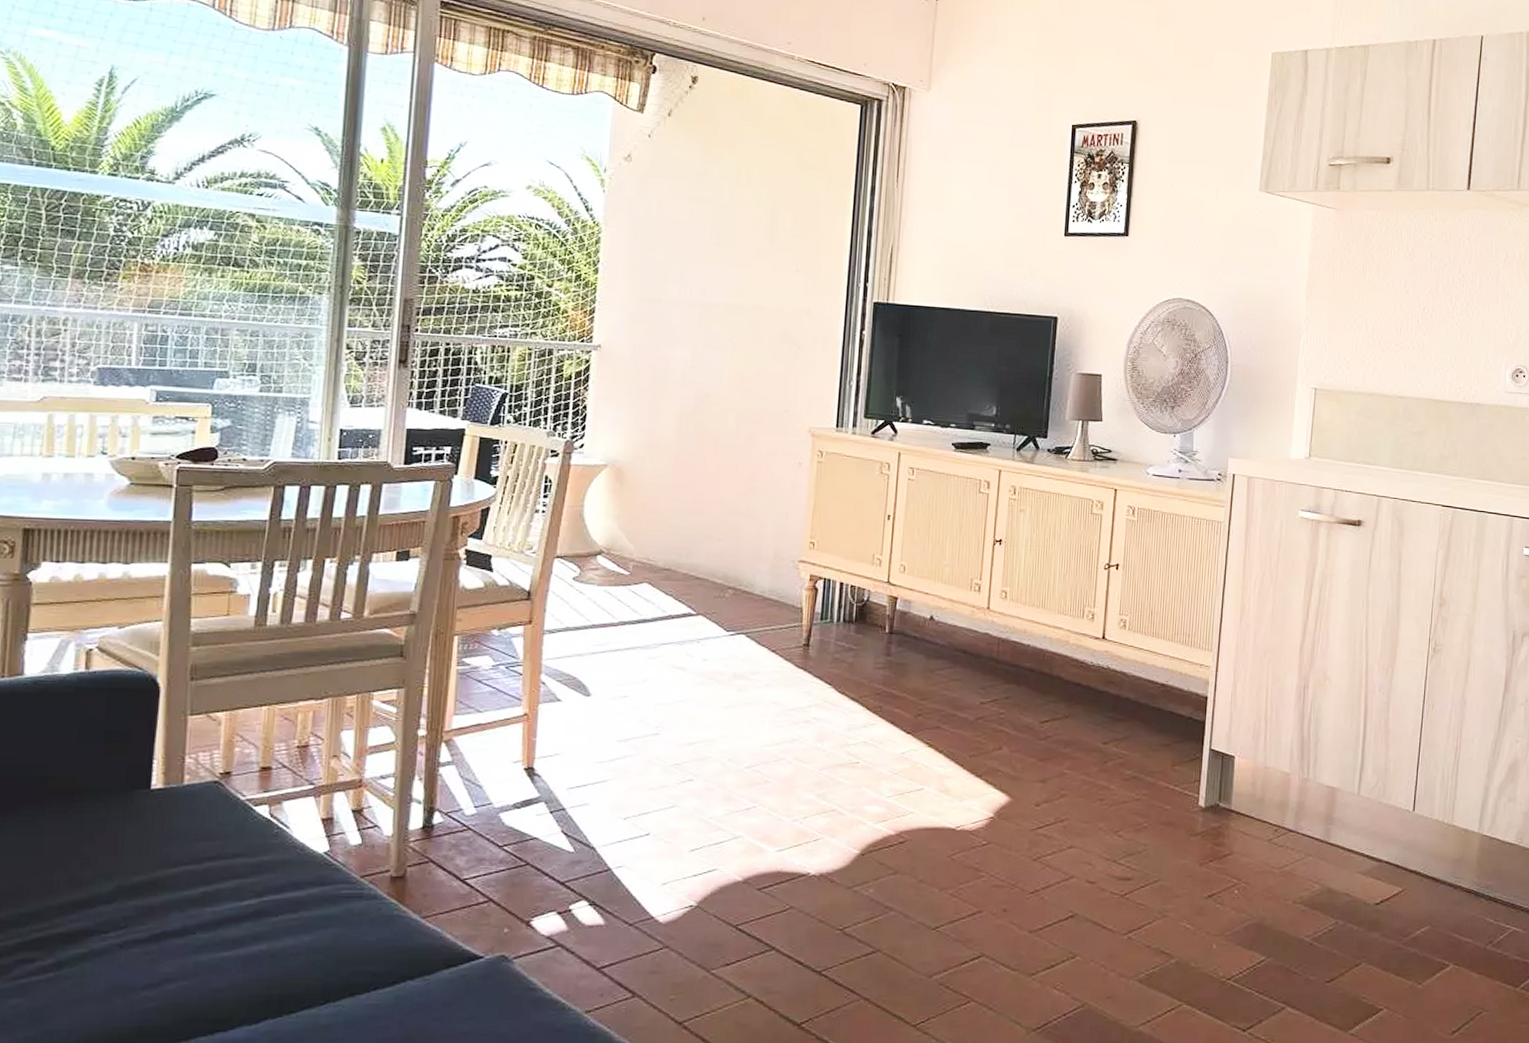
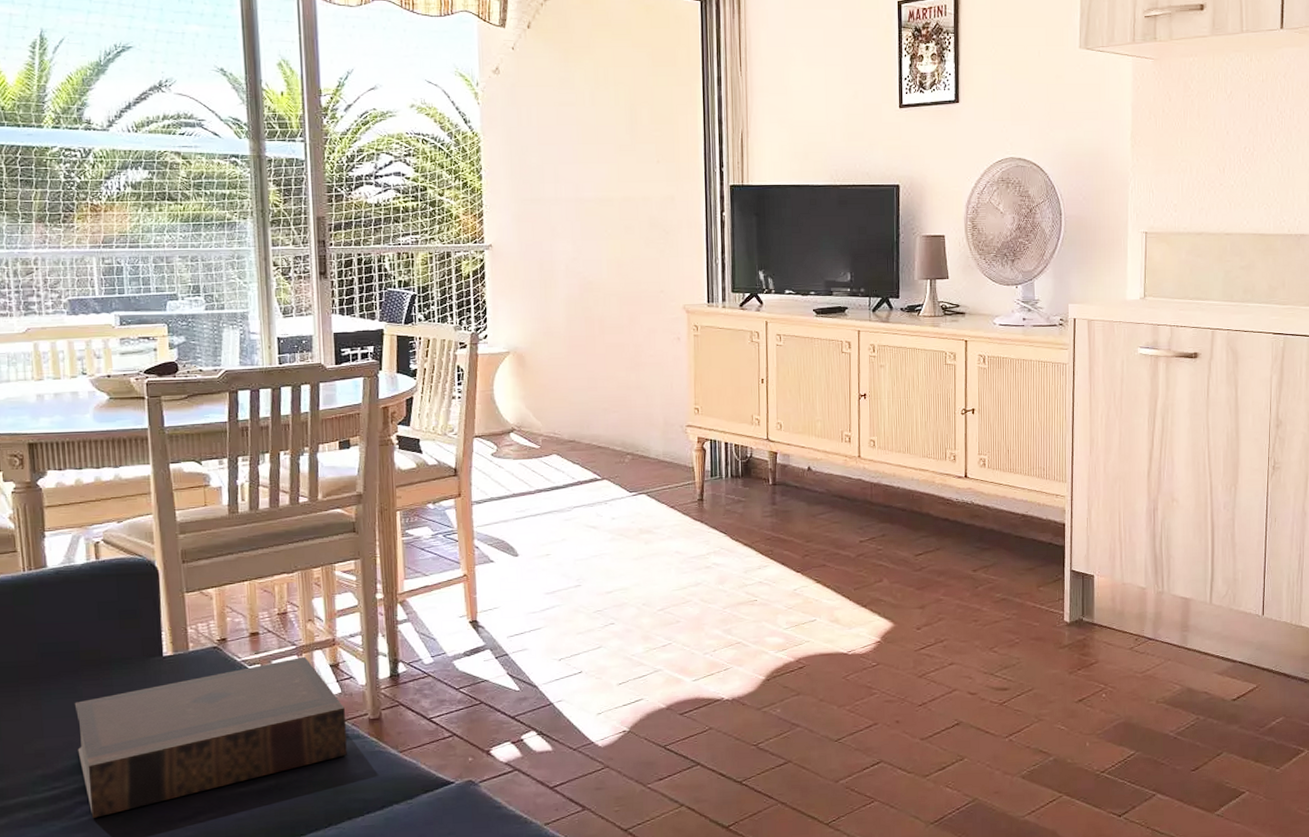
book: none [28,798,363,981] -> present [74,656,347,818]

